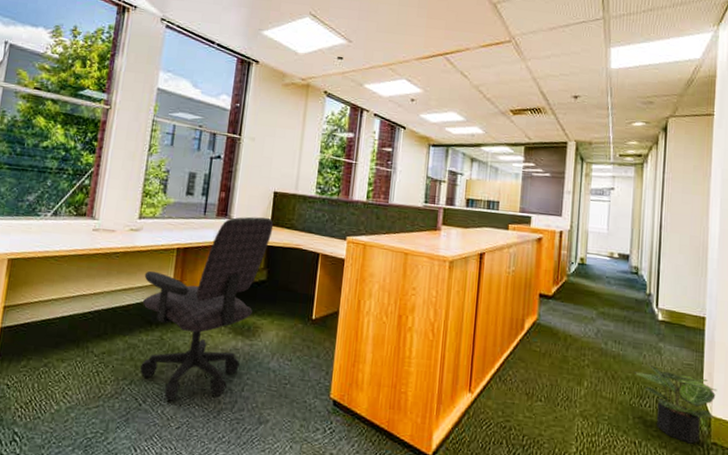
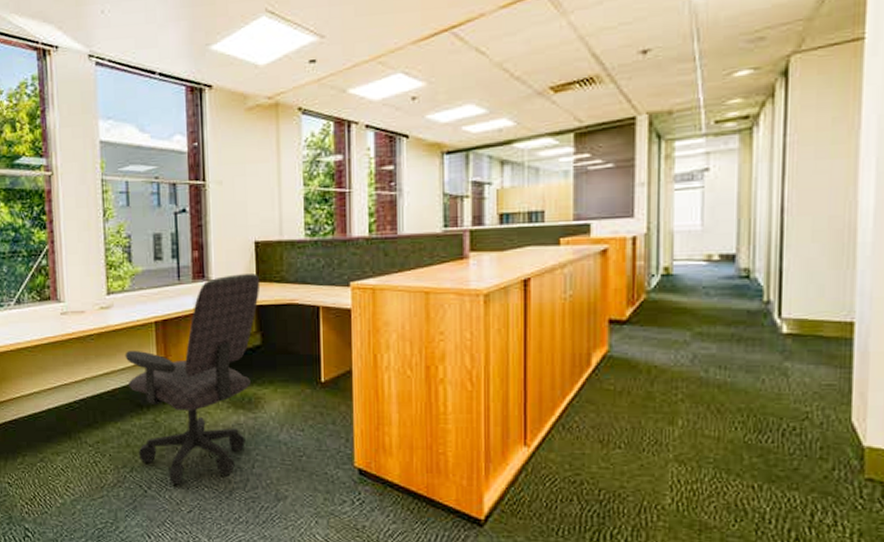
potted plant: present [634,362,717,444] -> none [748,388,873,482]

